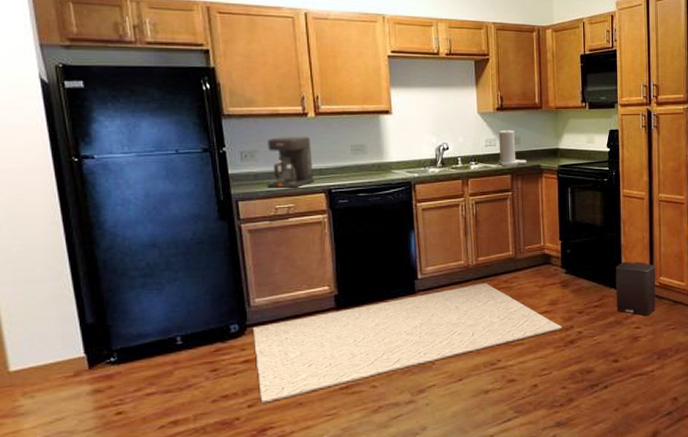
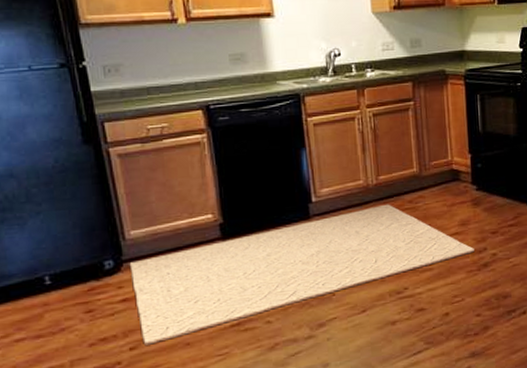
coffee maker: present [267,136,315,189] -> none [133,45,190,106]
paper towel: present [498,130,527,166] -> none [396,31,430,73]

